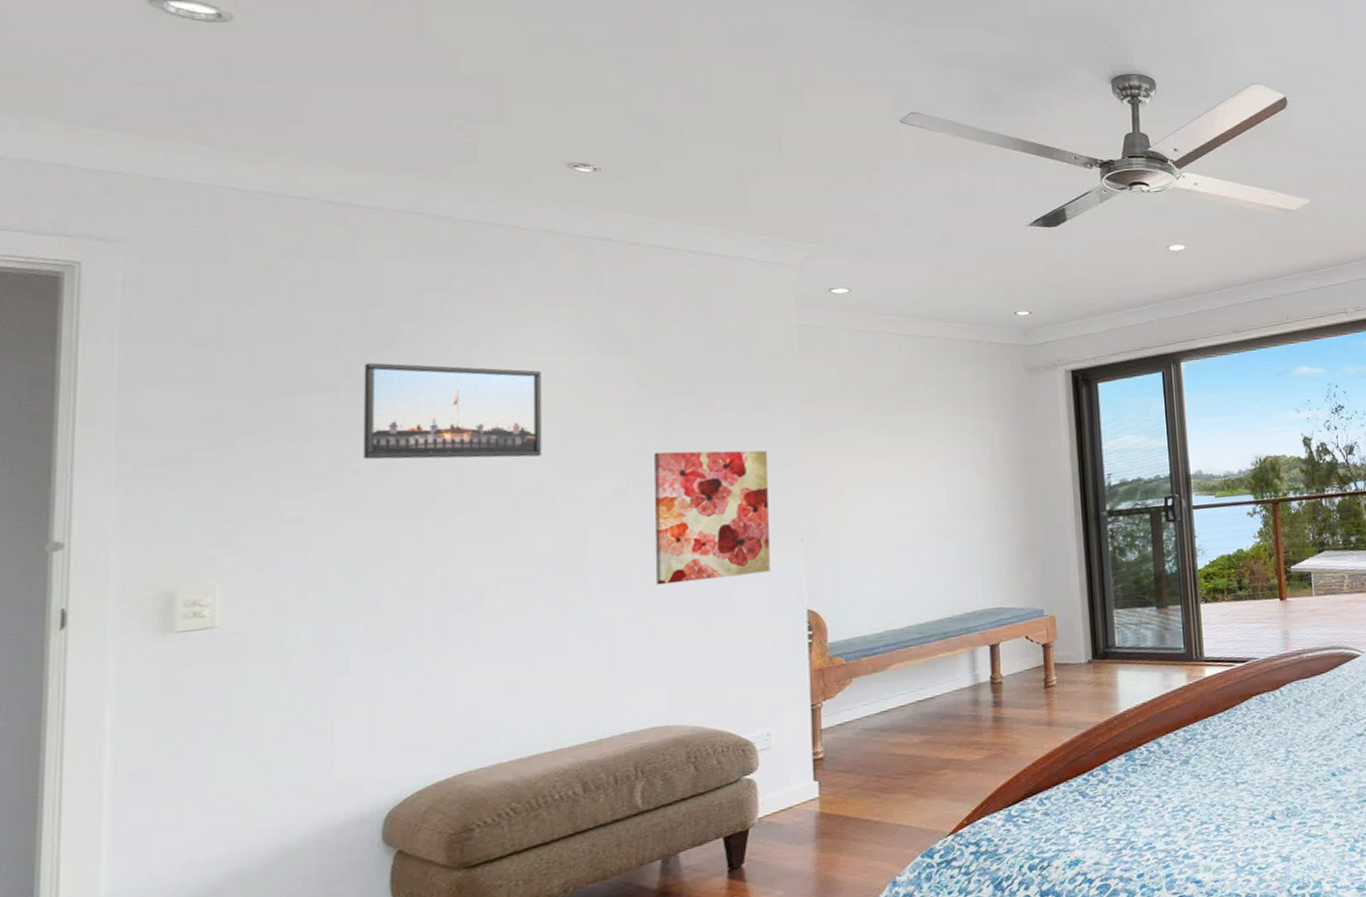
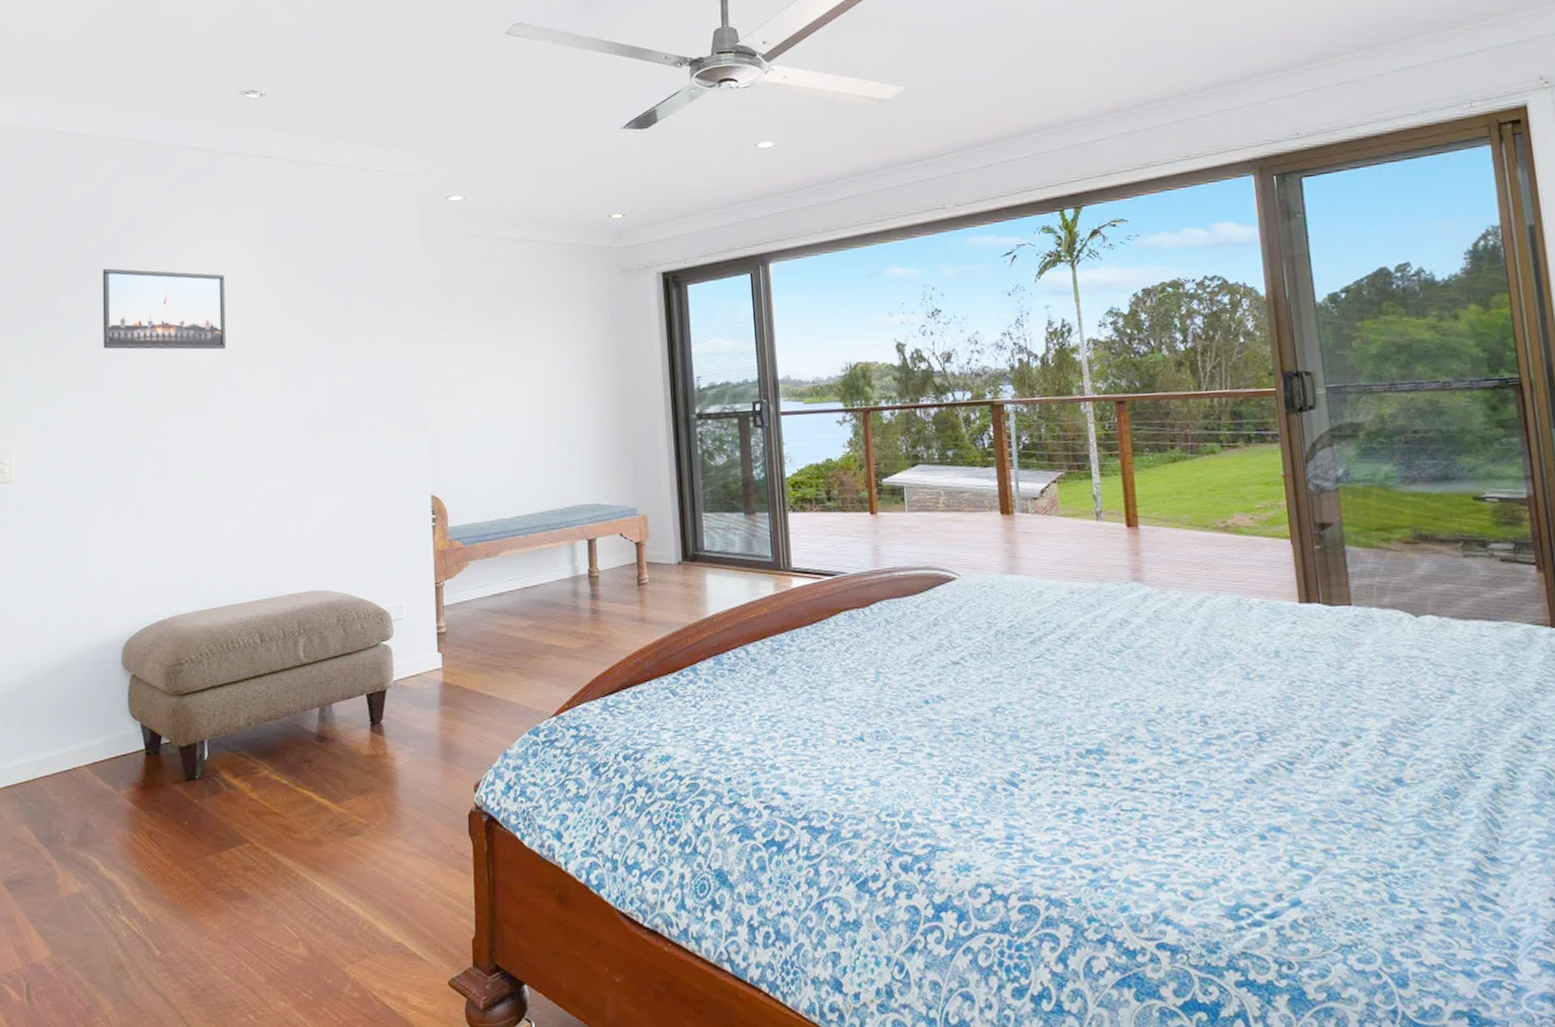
wall art: present [654,450,770,585] -> none [309,347,401,466]

